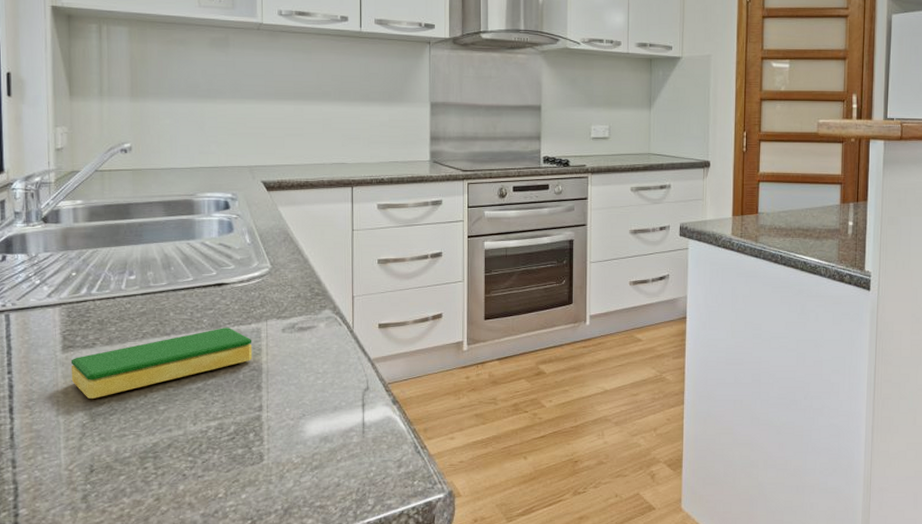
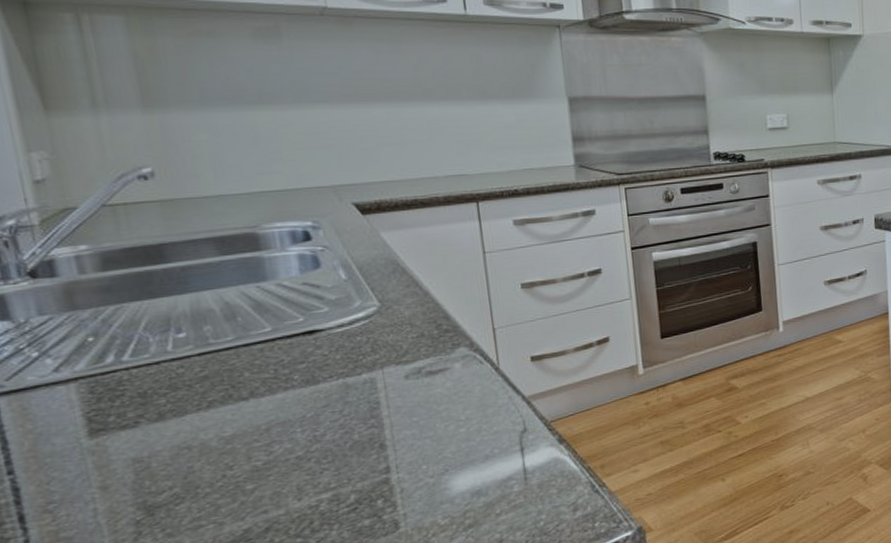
dish sponge: present [70,328,253,398] -> none [104,382,369,490]

